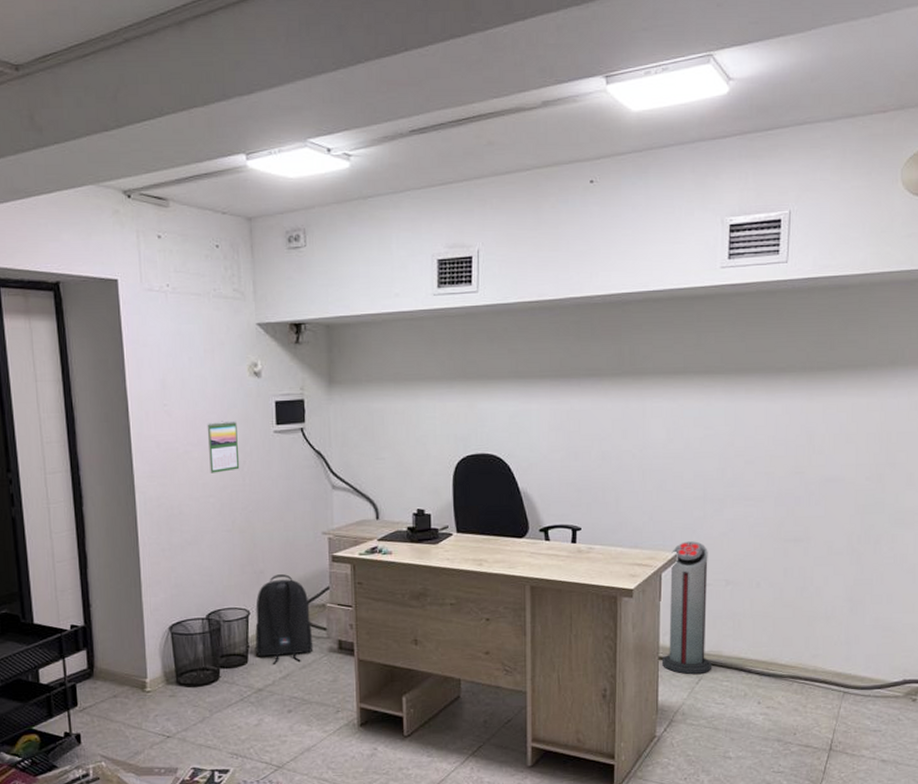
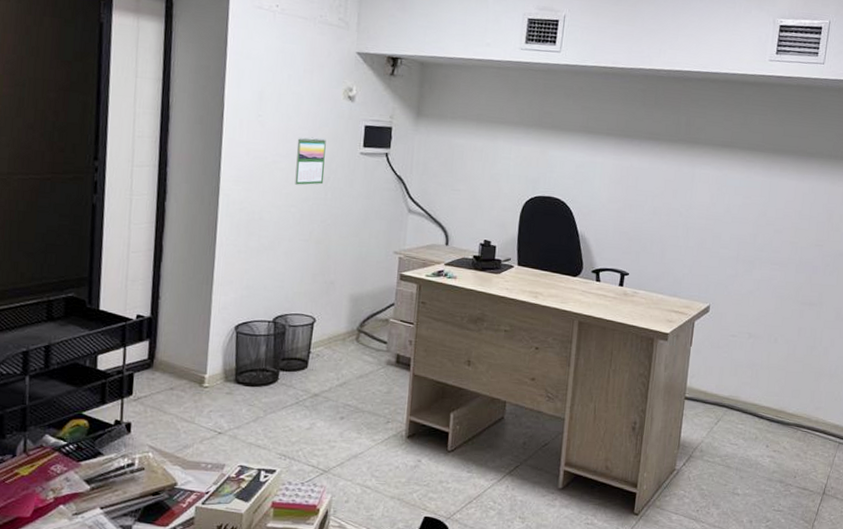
backpack: present [255,574,314,664] -> none [316,286,374,372]
air purifier: present [661,541,711,675] -> none [687,295,736,416]

